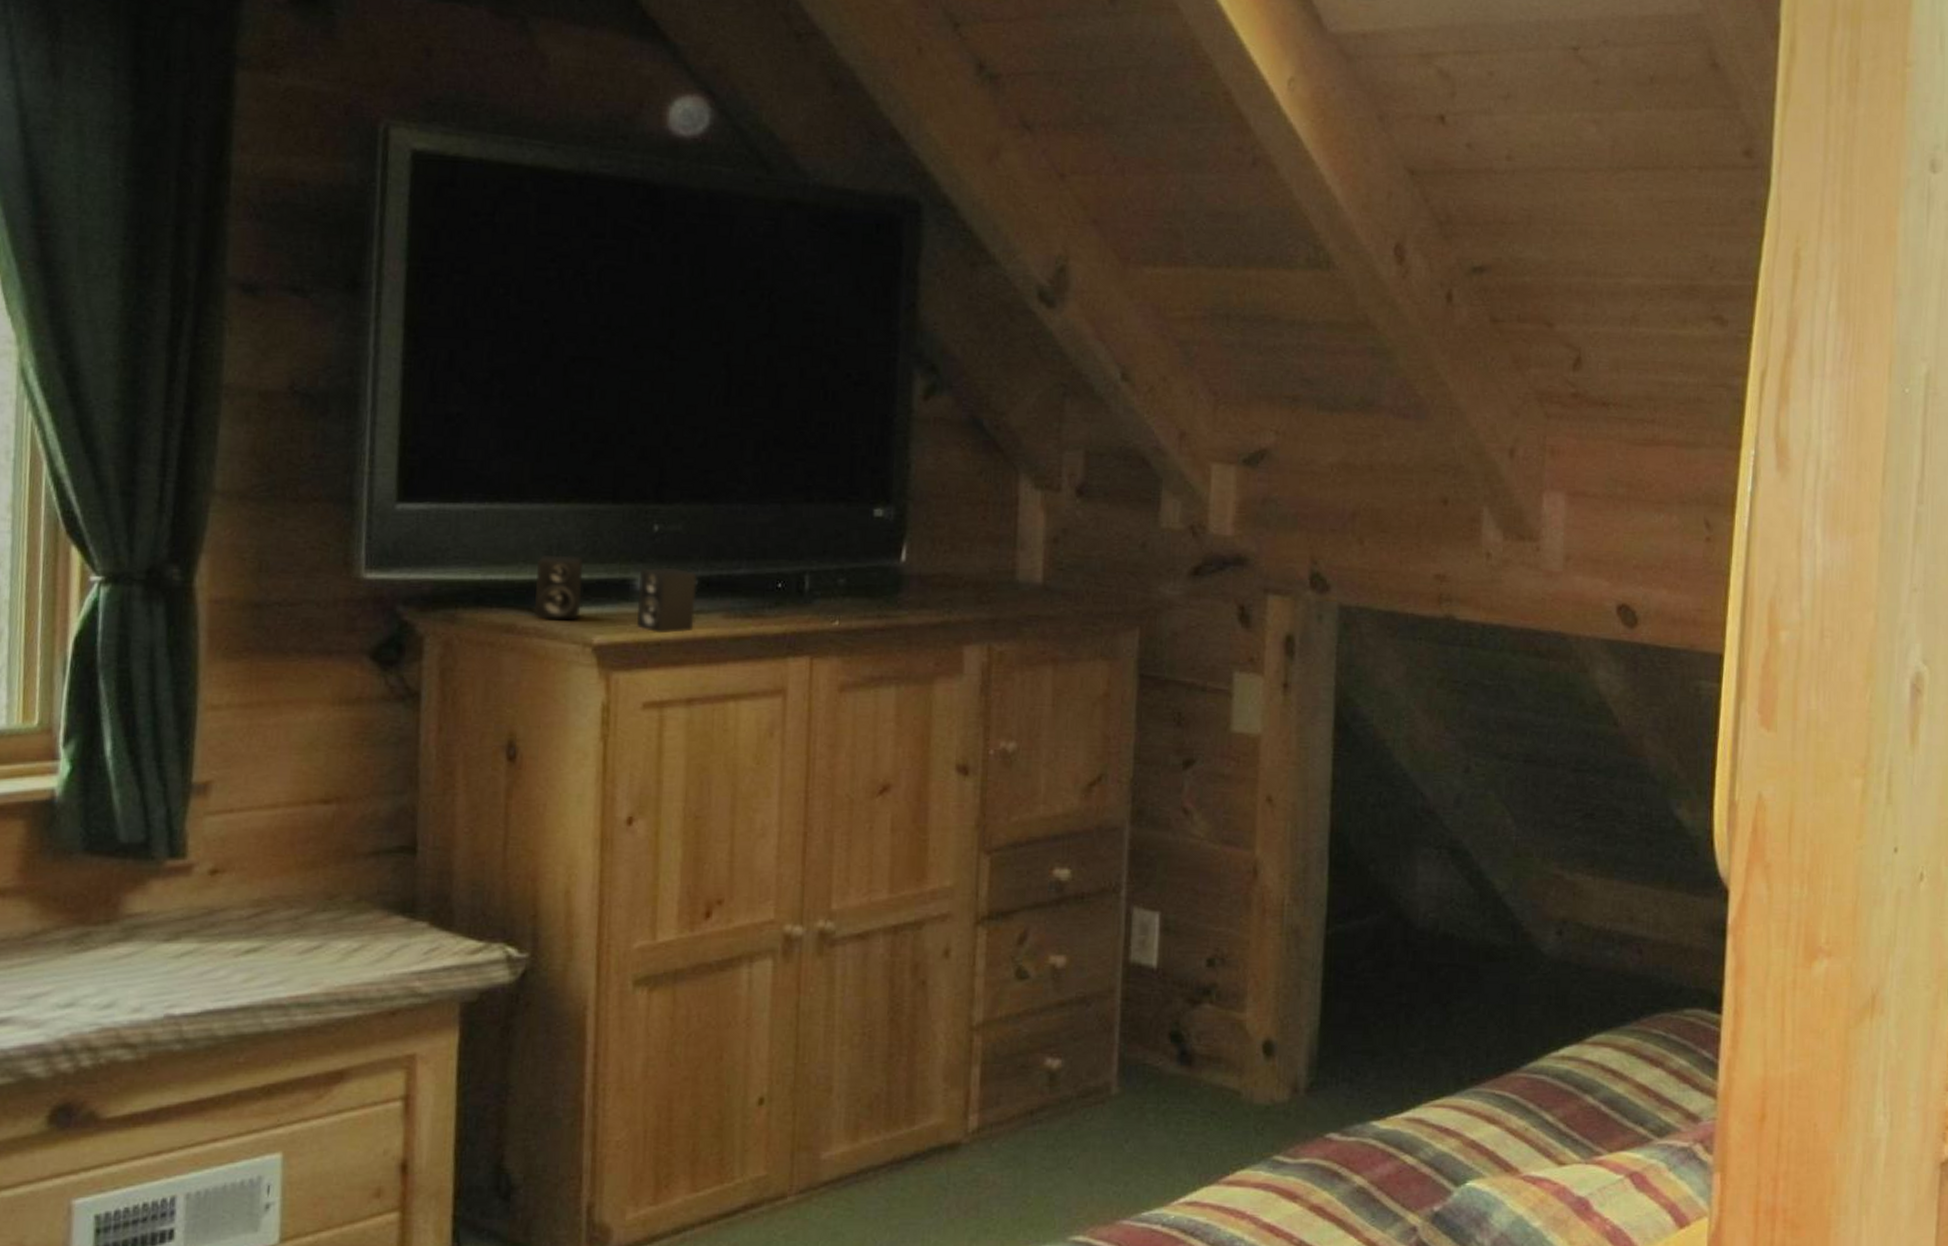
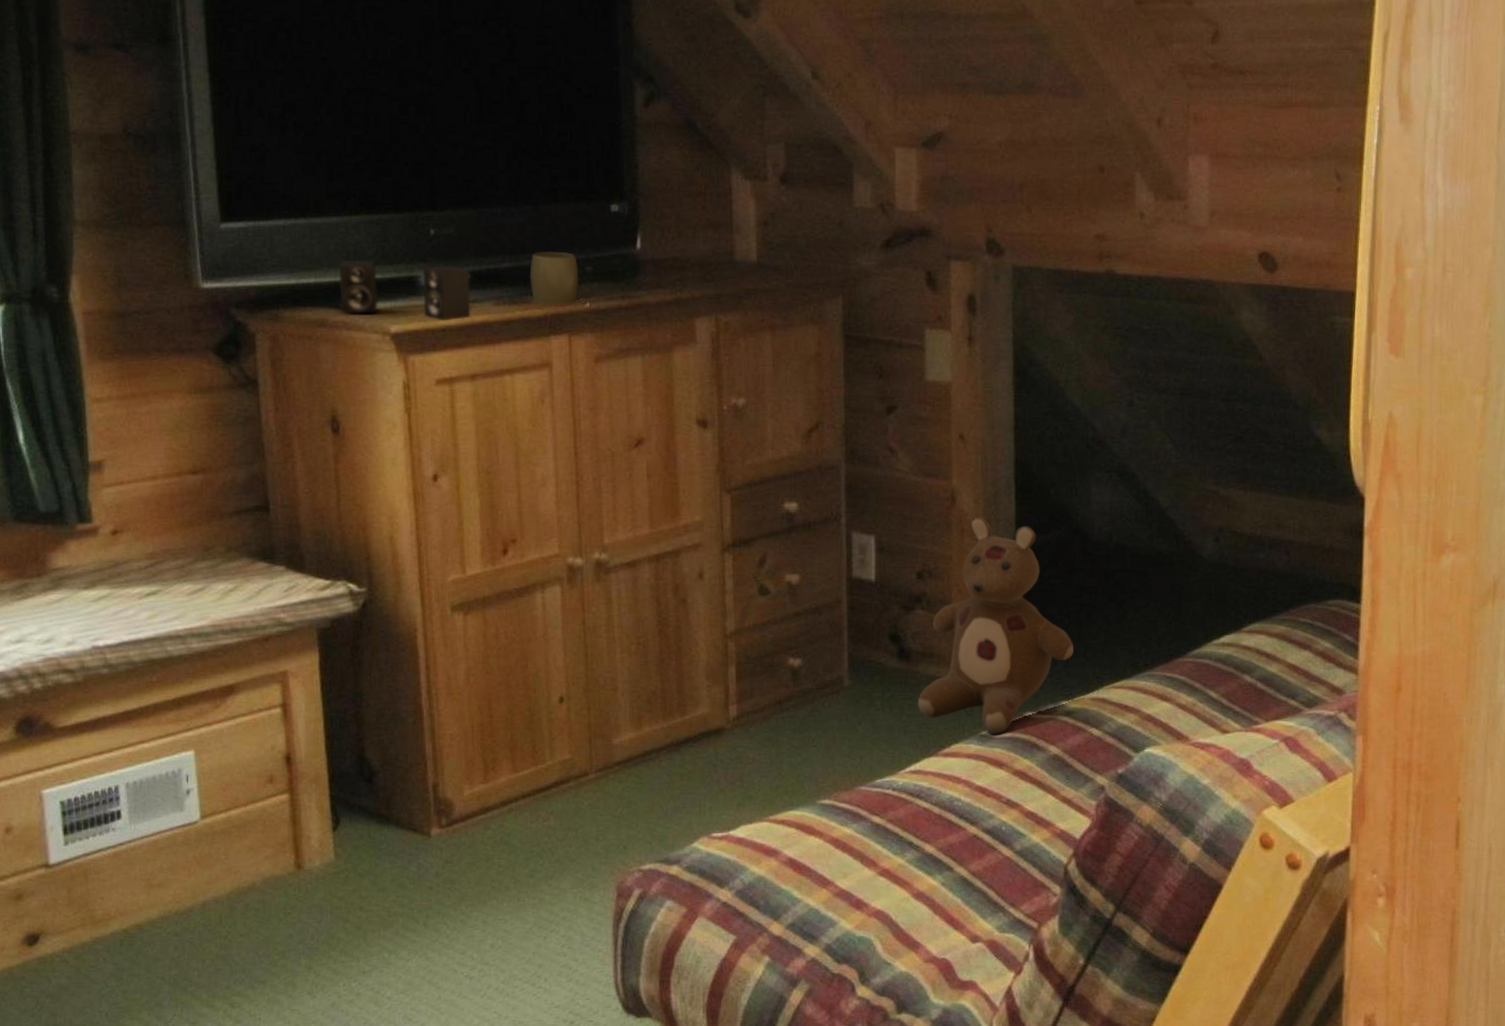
mug: none [769,558,829,624] -> present [529,251,579,307]
stuffed bear: none [1198,895,1388,1159] -> present [917,517,1073,734]

